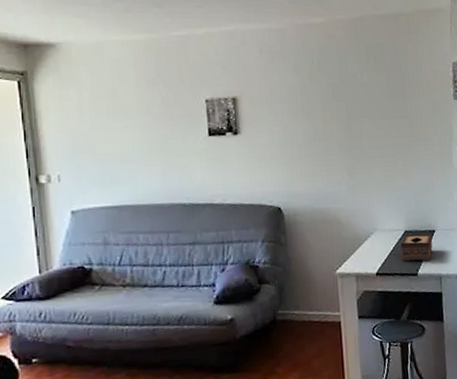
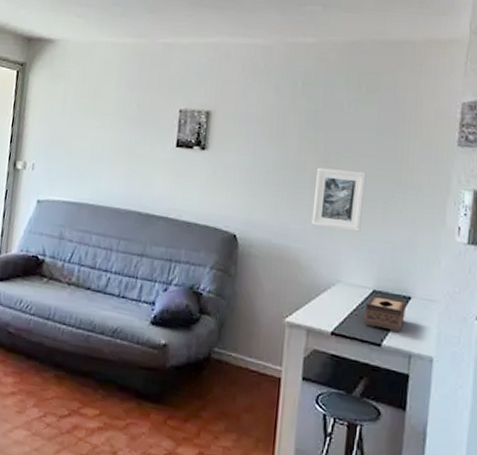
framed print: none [343,133,387,186] -> present [311,167,366,232]

